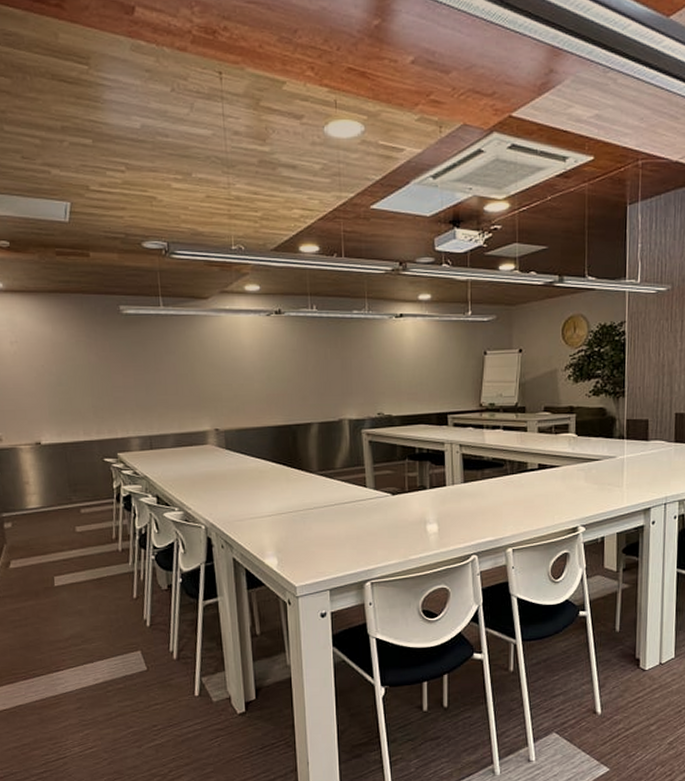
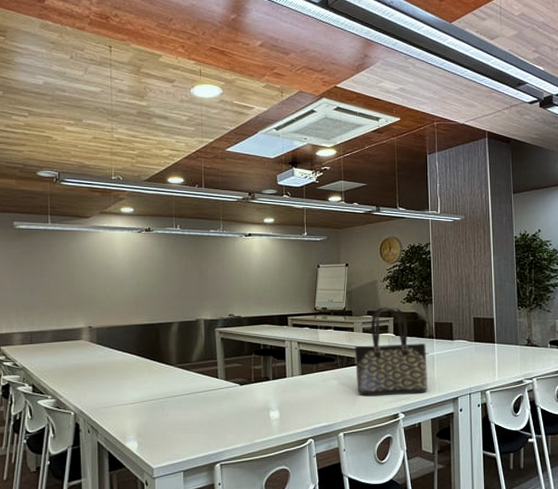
tote bag: none [527,402,615,506] -> present [354,307,427,396]

